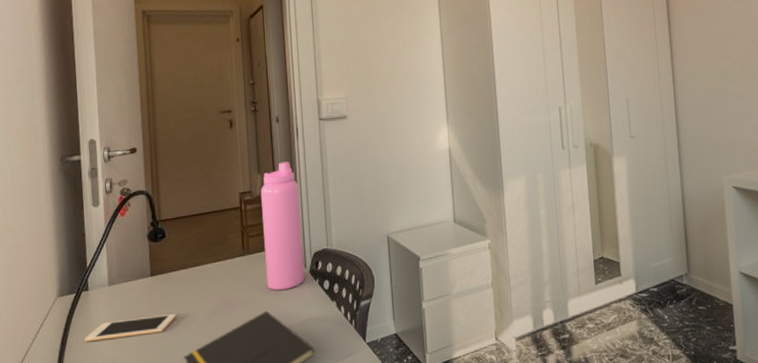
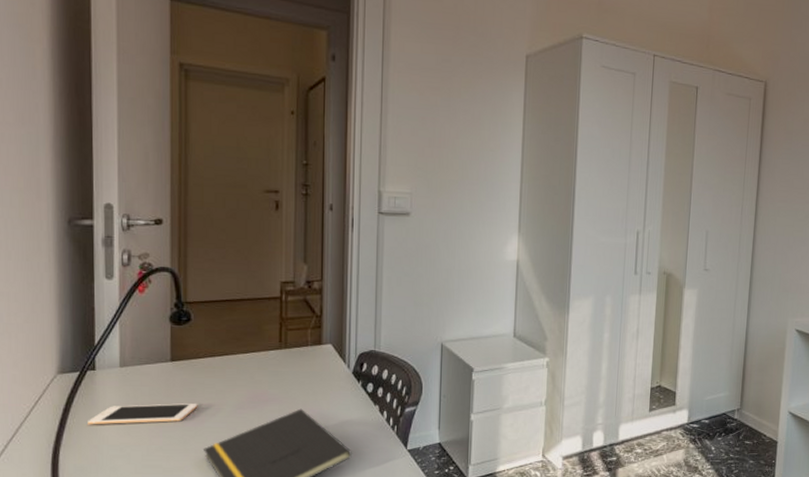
water bottle: present [261,161,305,290] -> none [303,254,349,389]

